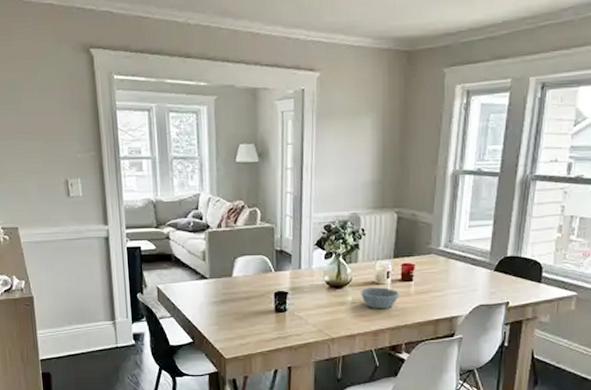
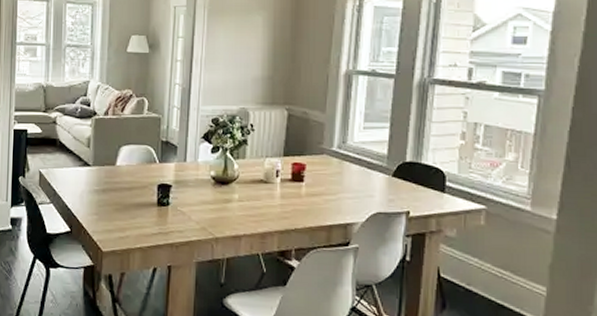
bowl: present [359,287,399,309] -> none [247,186,289,210]

